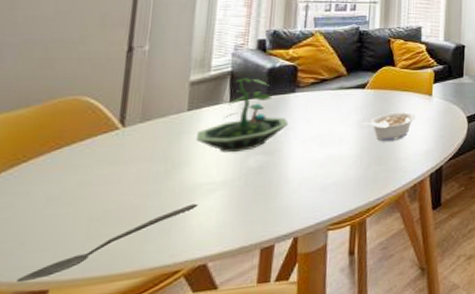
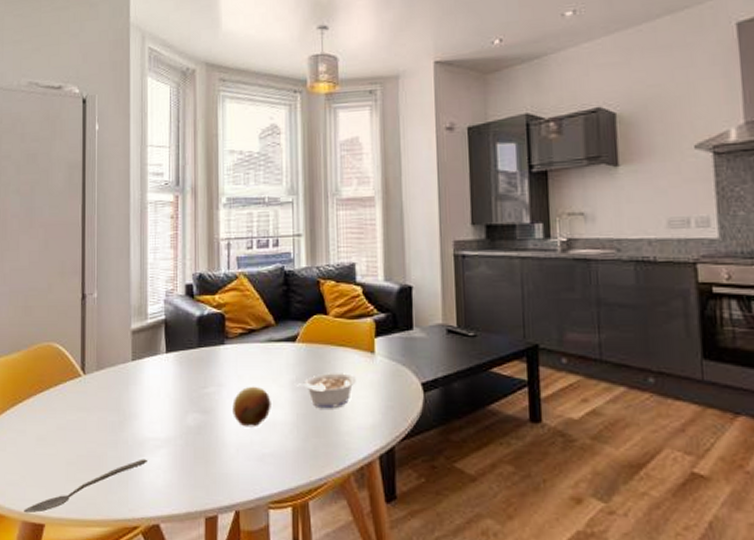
terrarium: present [195,78,289,153] -> none [140,327,221,409]
fruit: none [298,127,338,163] -> present [232,386,271,427]

